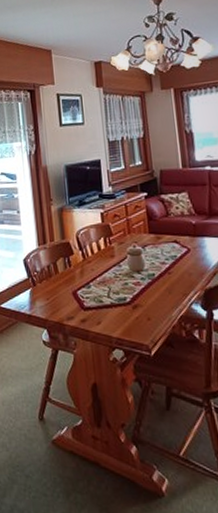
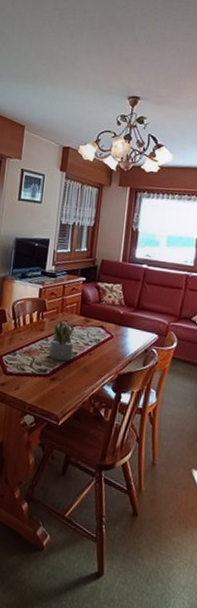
succulent plant: none [121,242,151,286] -> present [48,320,74,362]

